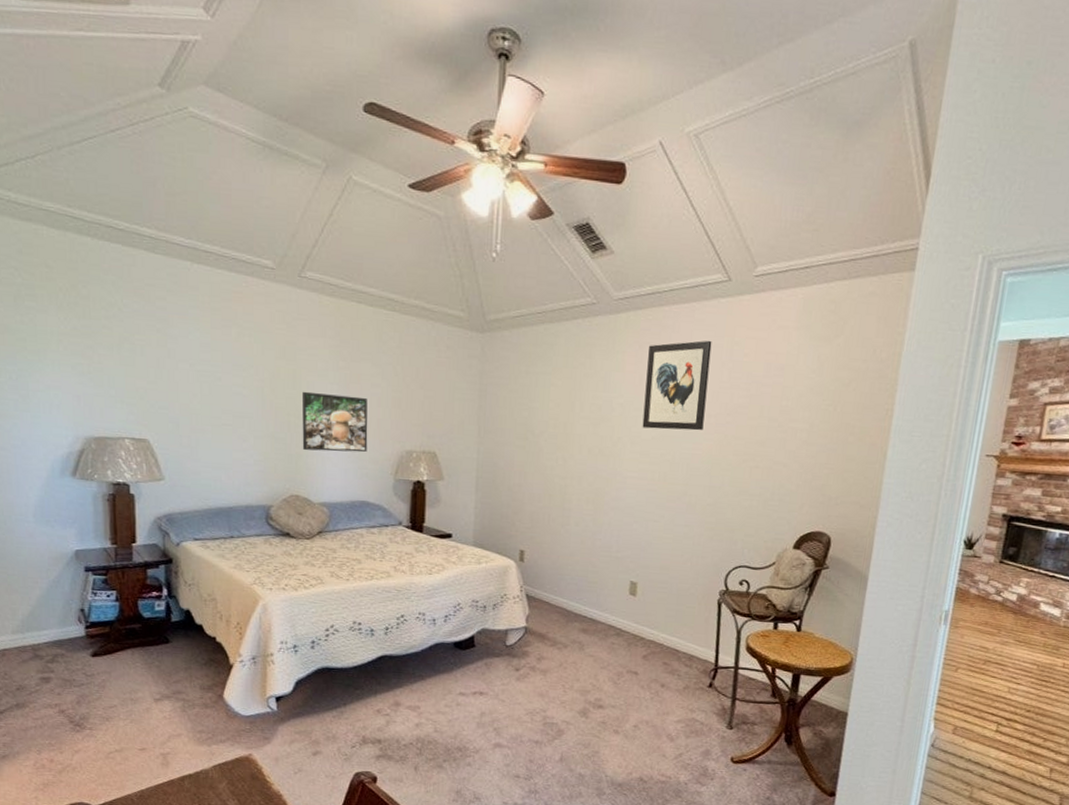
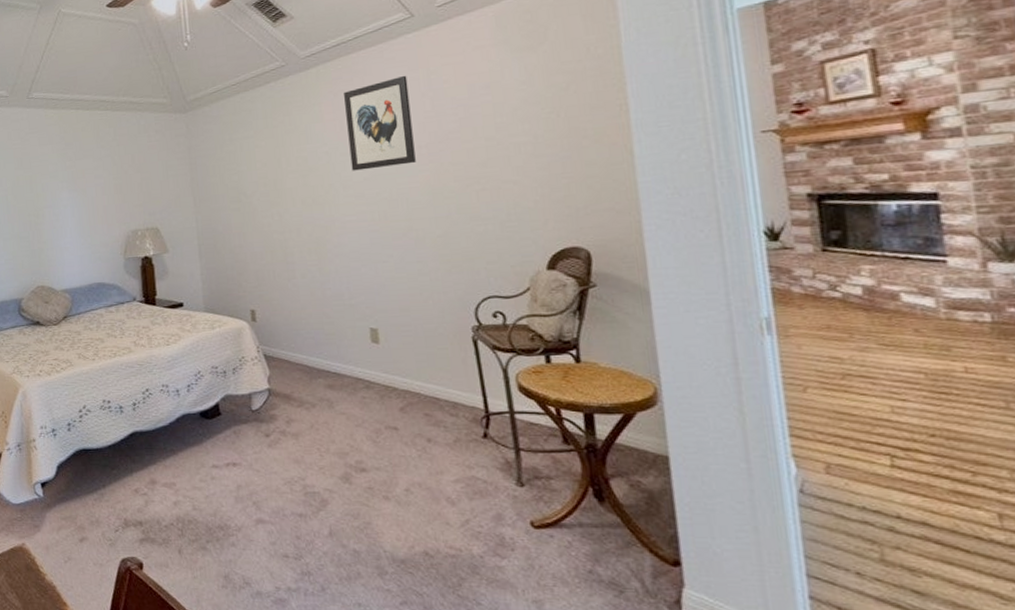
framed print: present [301,391,368,453] -> none [38,189,98,244]

